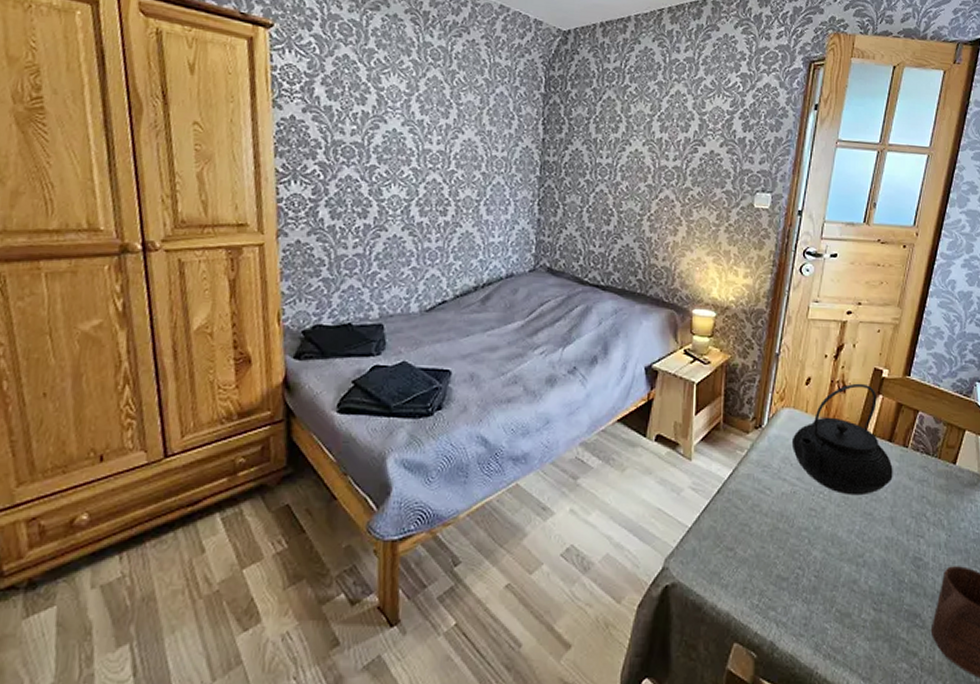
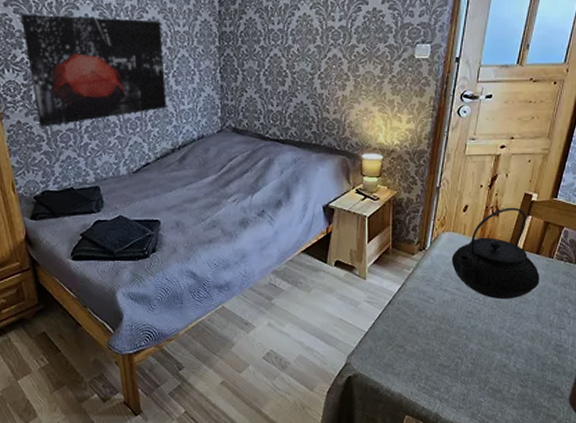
wall art: none [319,122,477,250] -> present [20,13,167,128]

